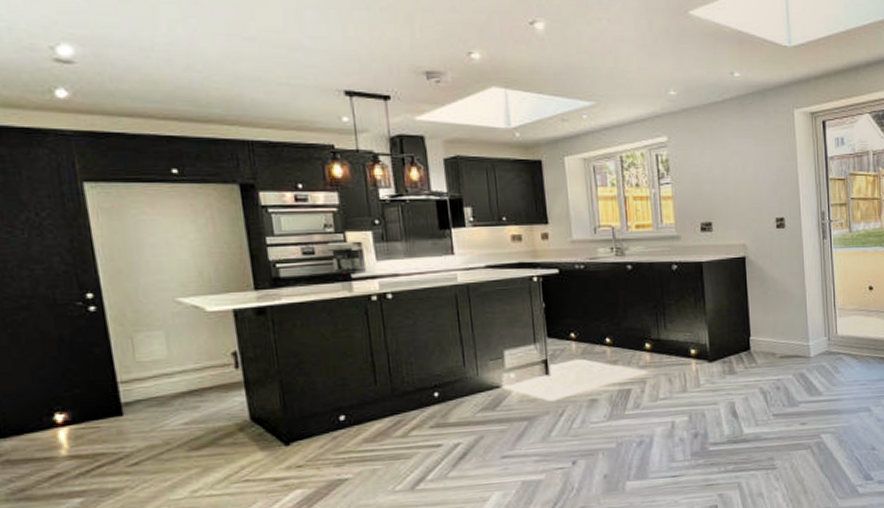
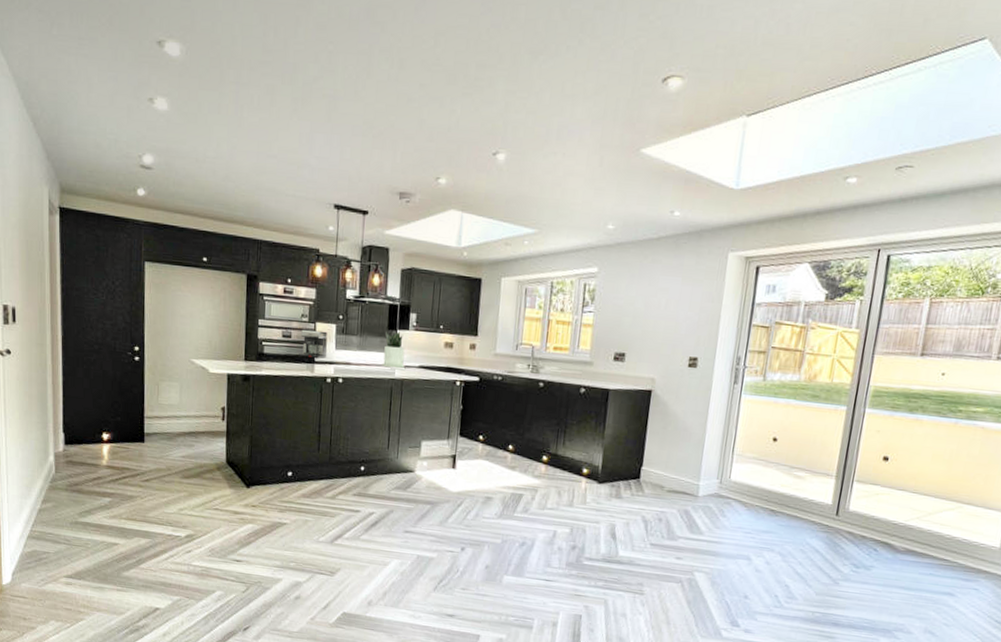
planter: none [436,230,469,273] -> present [382,332,406,369]

